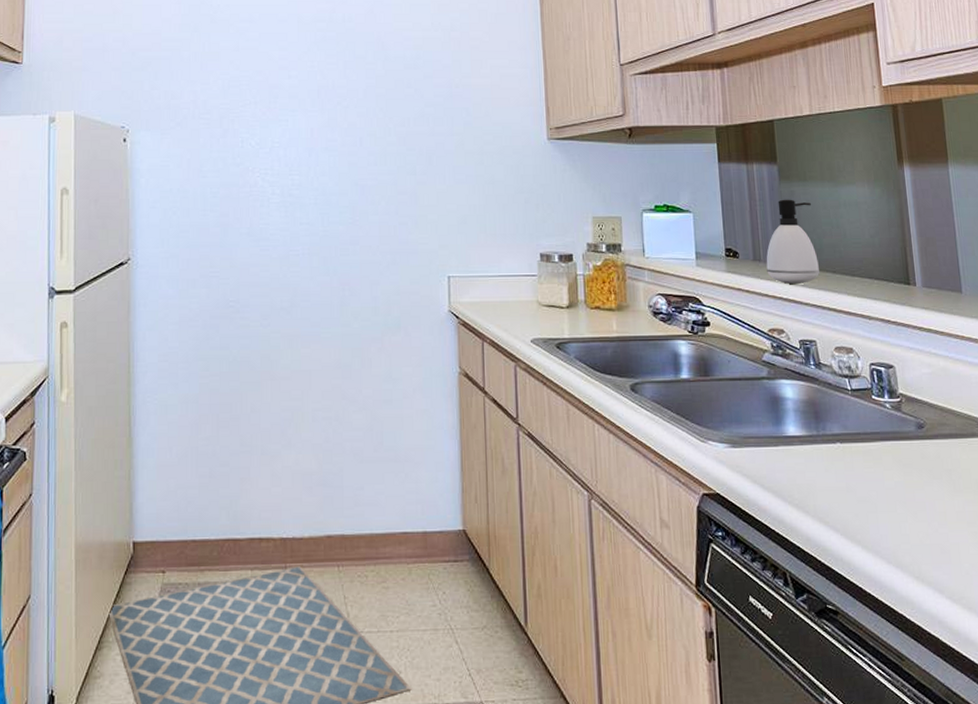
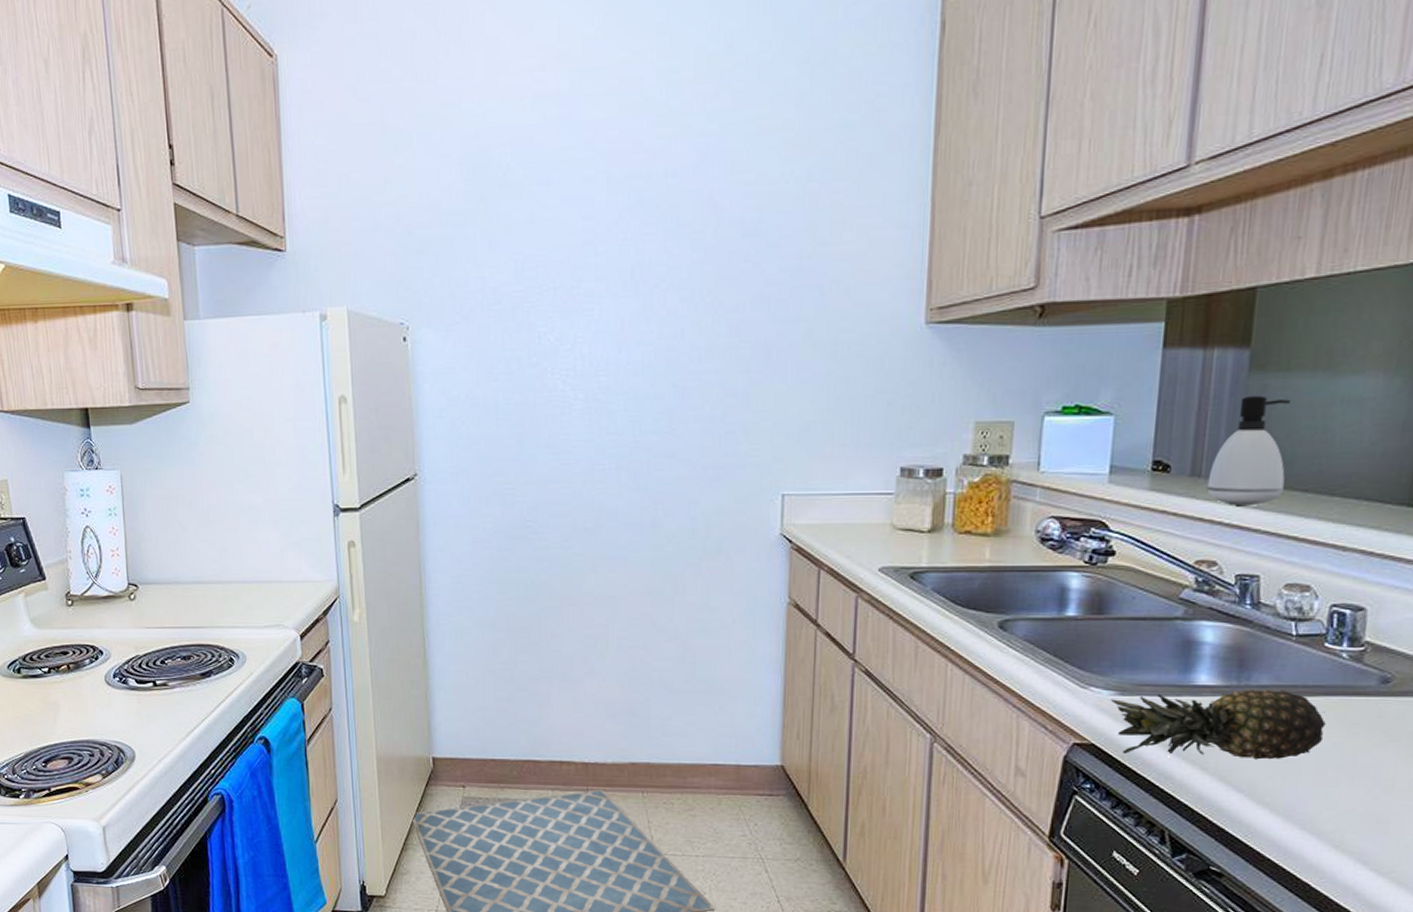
fruit: none [725,436,888,501] -> present [1110,688,1326,760]

